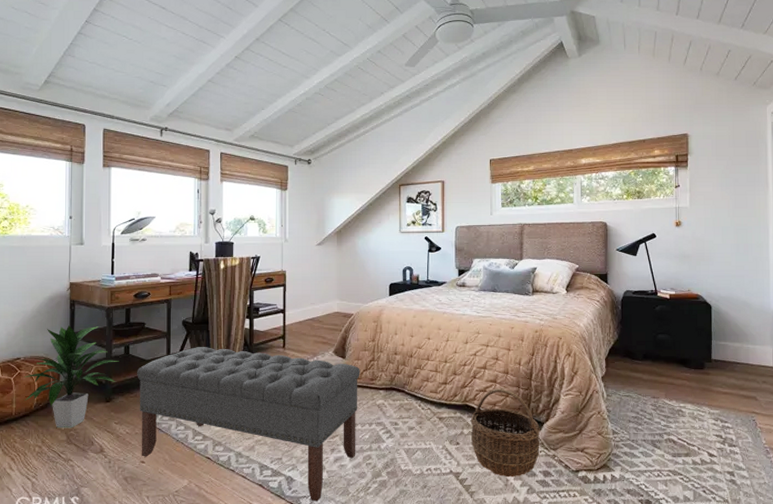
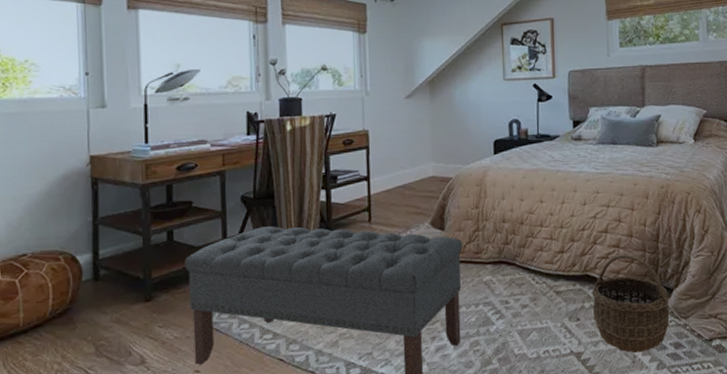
indoor plant: present [24,325,119,428] -> none [33,209,161,339]

